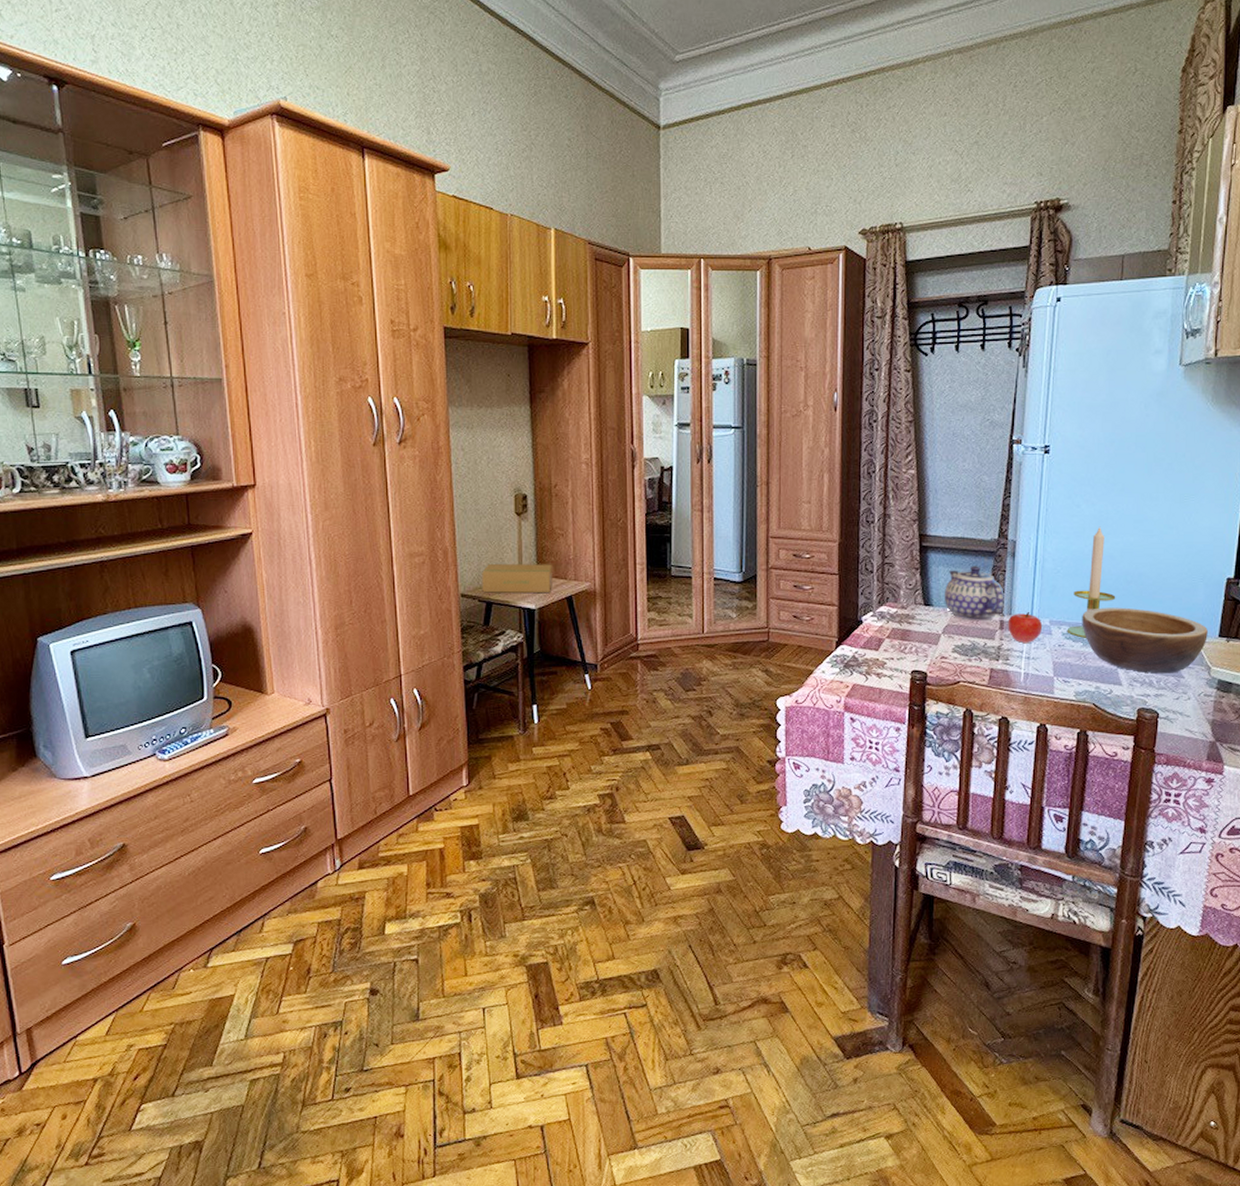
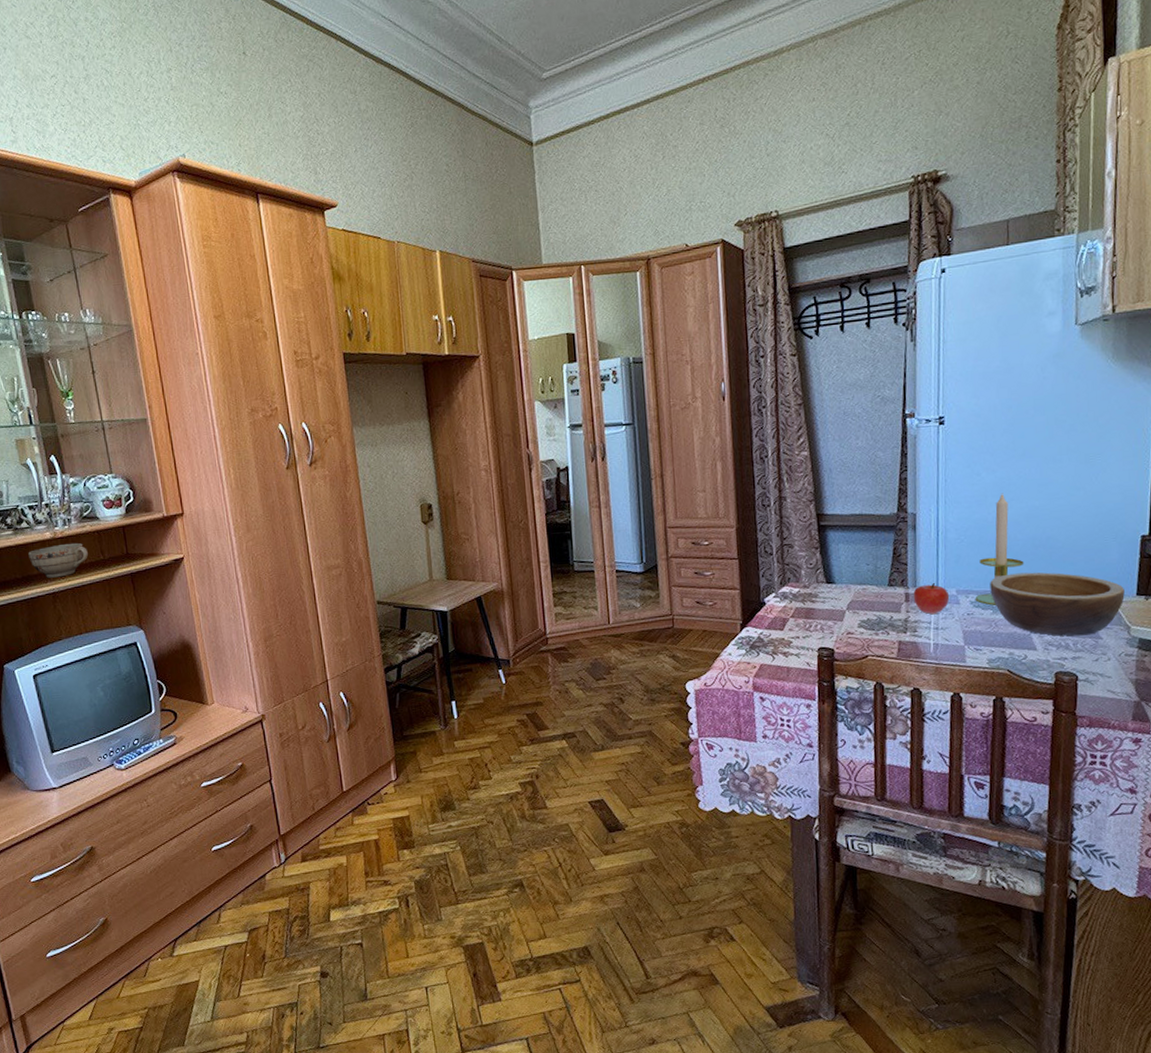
teacup: none [75,508,144,545] -> present [28,542,88,578]
box: present [482,564,552,594] -> none [395,567,462,599]
teapot: present [945,566,1004,622] -> none [846,541,908,596]

